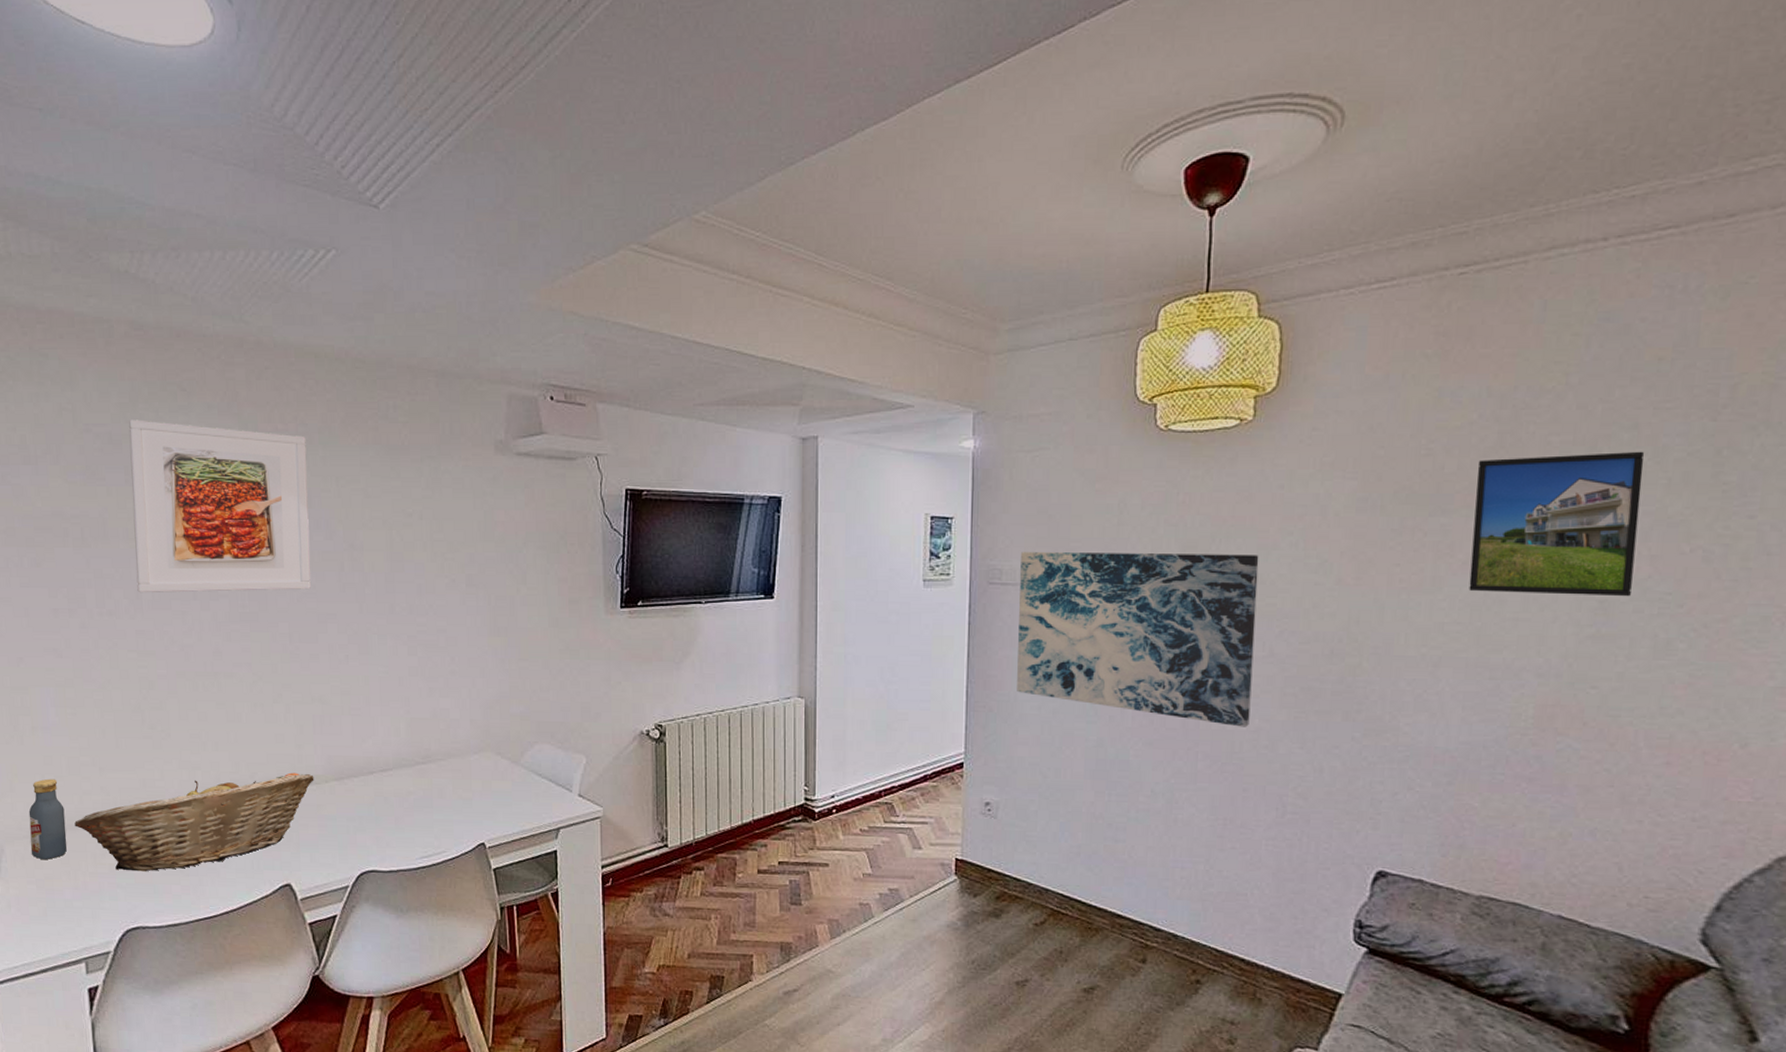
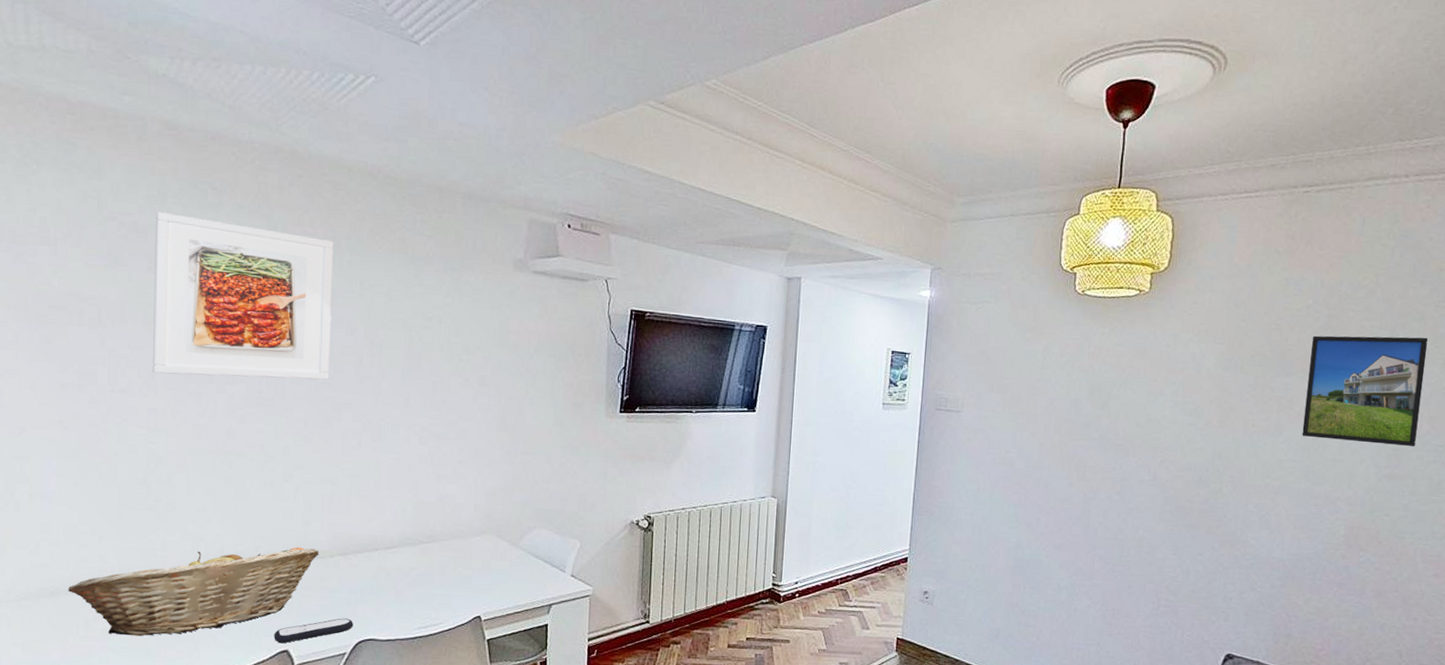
vodka: present [28,778,67,859] -> none [19,545,58,623]
remote control: none [275,848,354,877] -> present [274,618,353,644]
wall art: present [1017,552,1259,727] -> none [954,385,1149,536]

